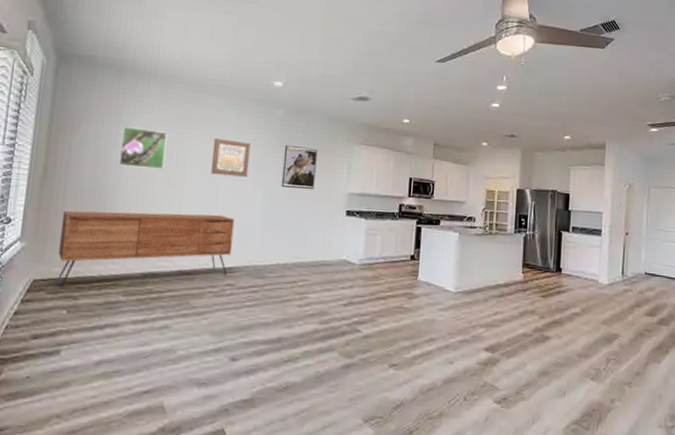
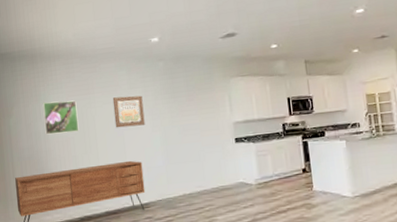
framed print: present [281,144,318,190] -> none [170,89,203,128]

